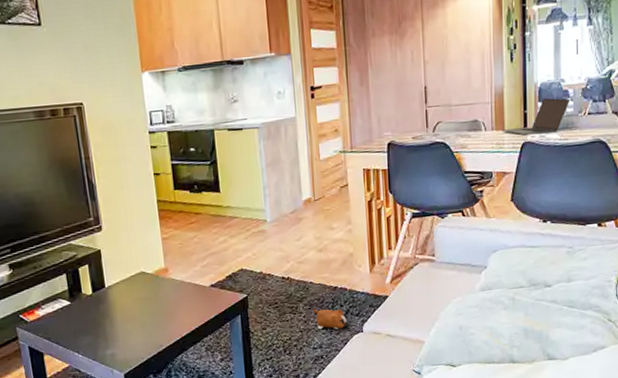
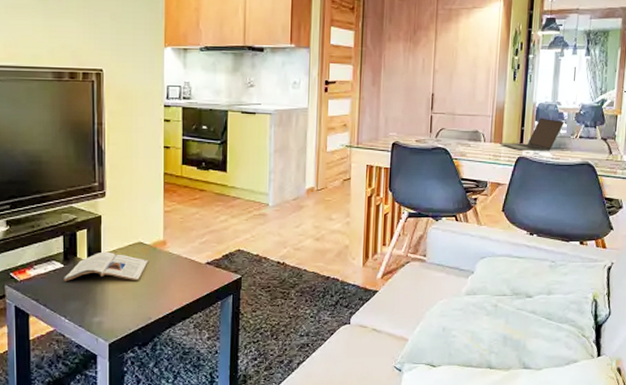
magazine: none [72,284,153,319] -> present [64,251,148,282]
dog toy: present [312,309,350,330] -> none [303,296,338,319]

